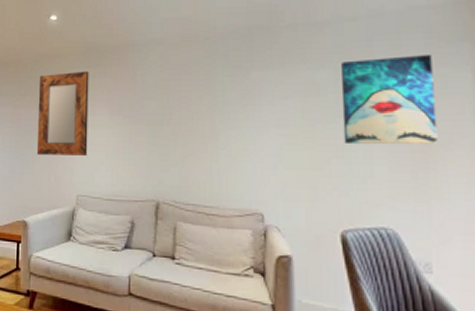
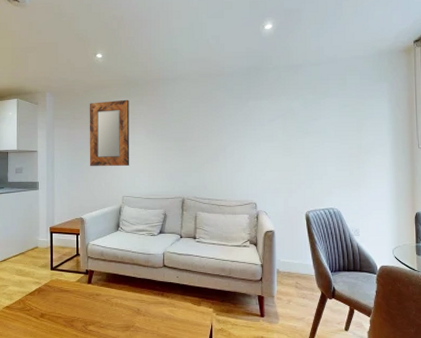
wall art: present [340,55,438,145] -> none [308,90,366,153]

